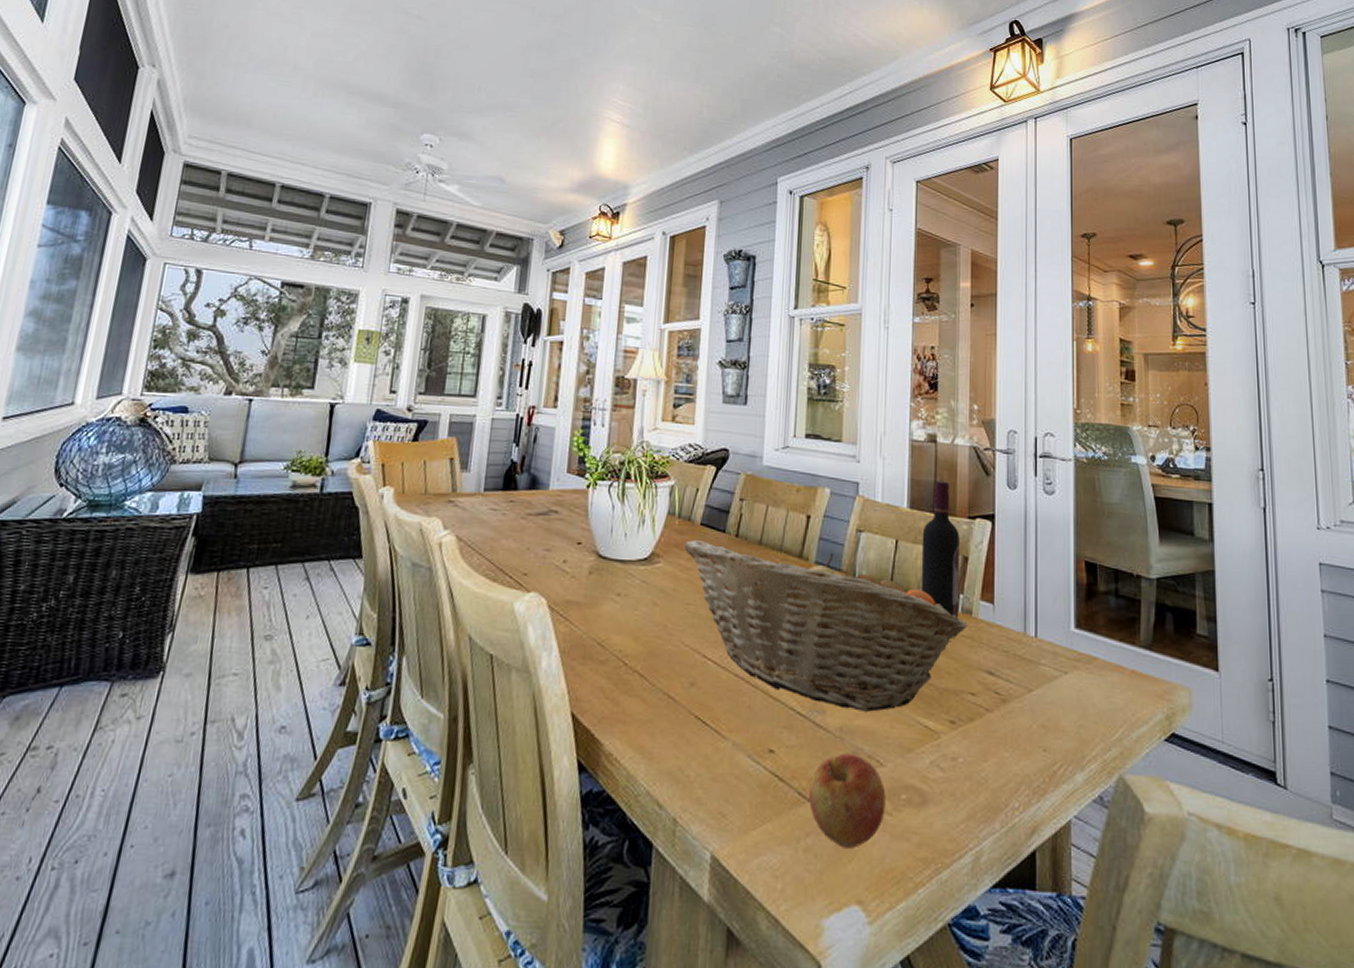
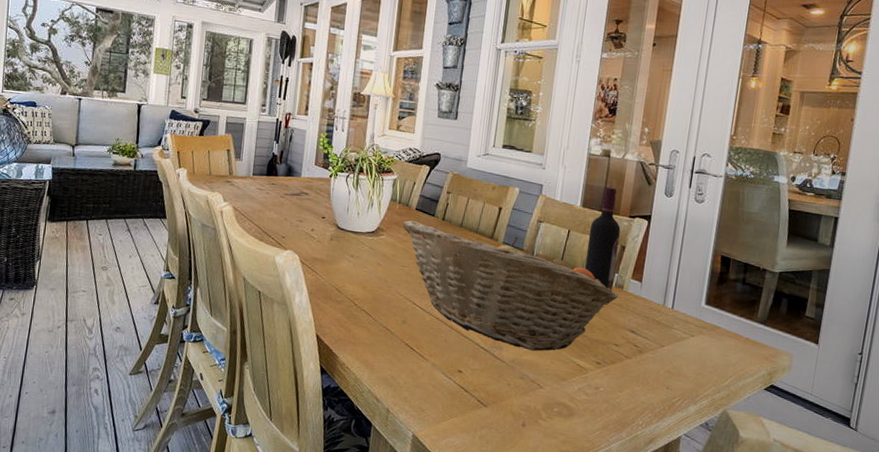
apple: present [809,753,886,849] -> none [485,377,543,440]

